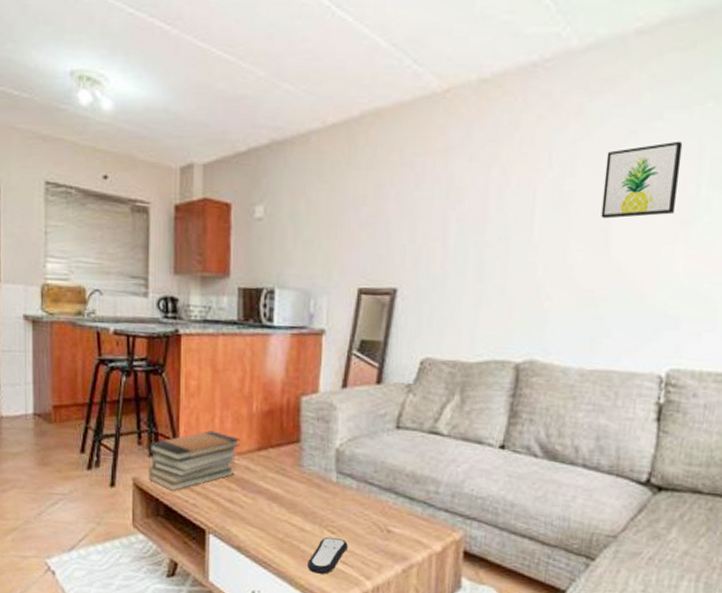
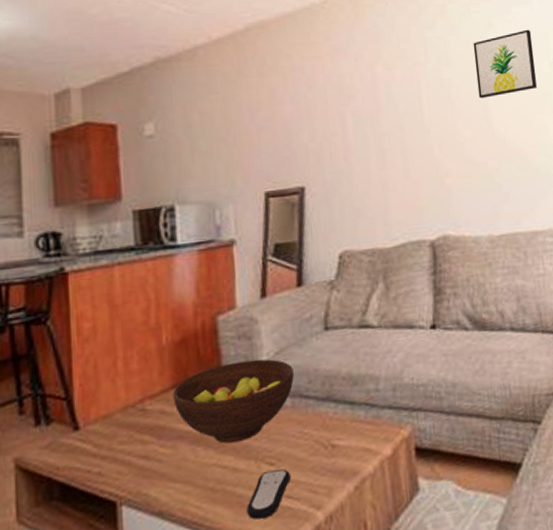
book stack: present [149,430,240,491] -> none [34,376,151,464]
fruit bowl: none [257,439,362,508] -> present [173,359,294,444]

